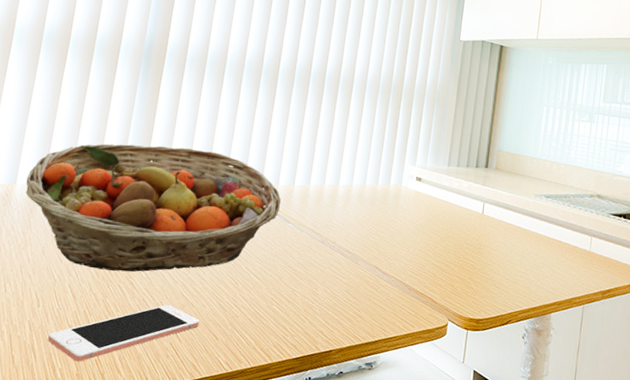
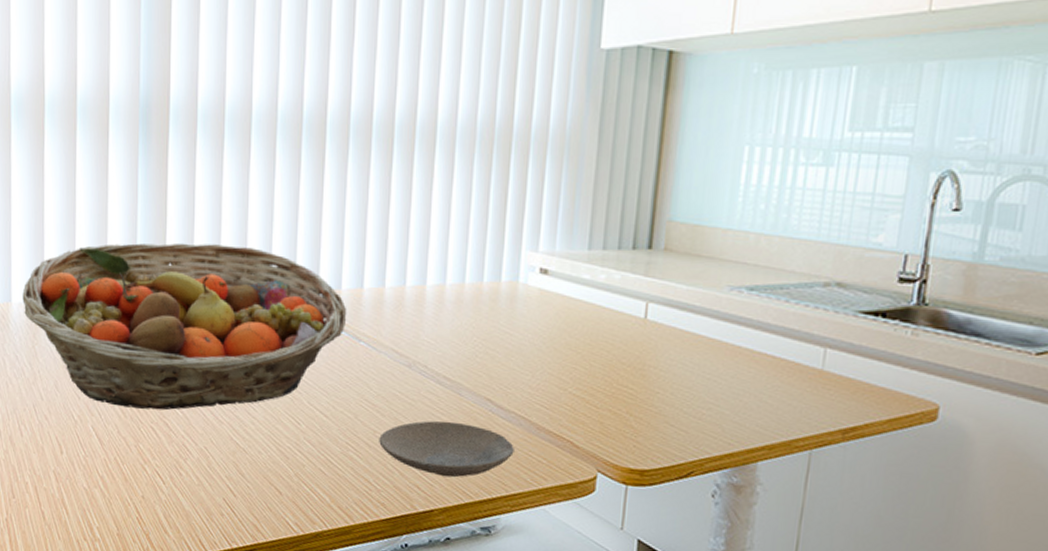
cell phone: present [48,305,200,362] -> none [79,451,257,520]
plate: none [296,282,393,325] -> present [379,421,514,478]

